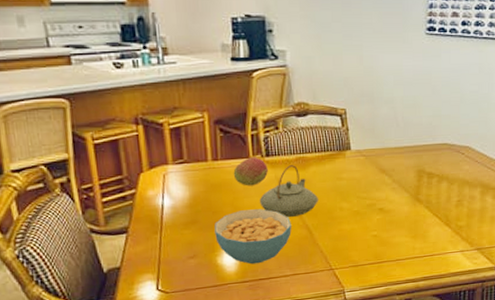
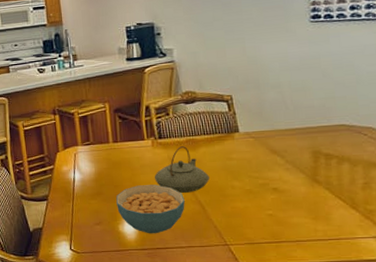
fruit: present [233,157,269,186] -> none [131,139,162,165]

